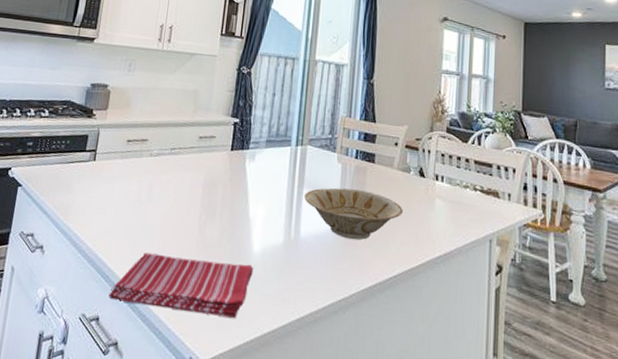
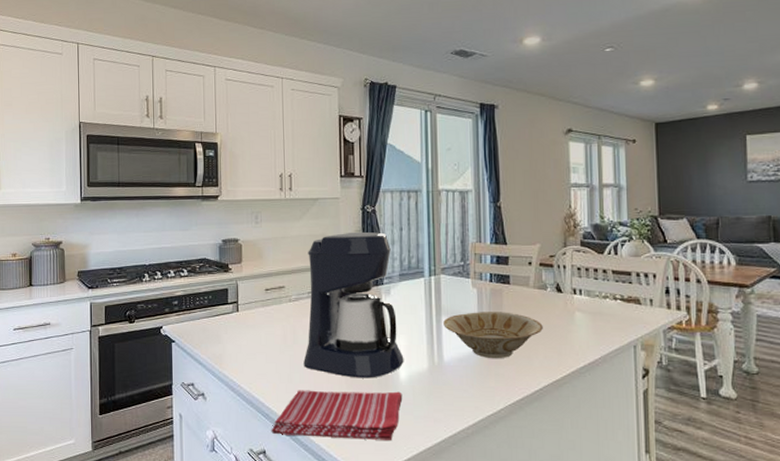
coffee maker: none [155,91,261,248] -> present [304,231,404,378]

